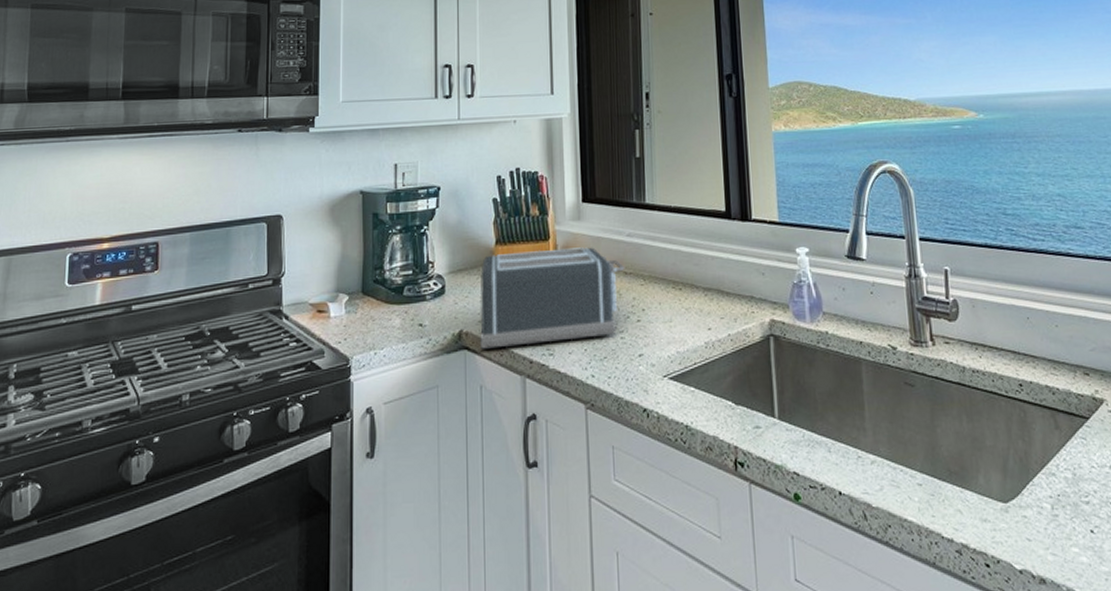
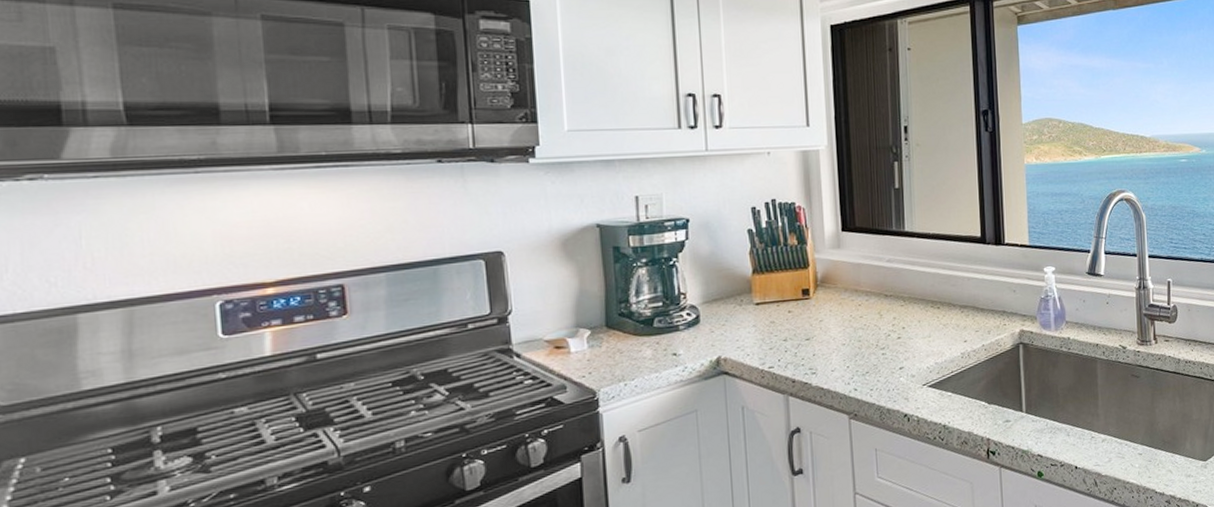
toaster: present [480,247,625,349] -> none [737,273,886,373]

